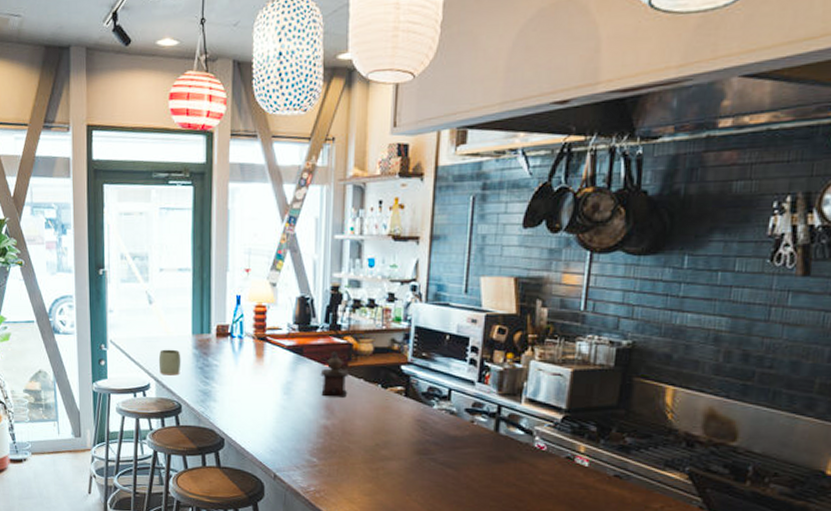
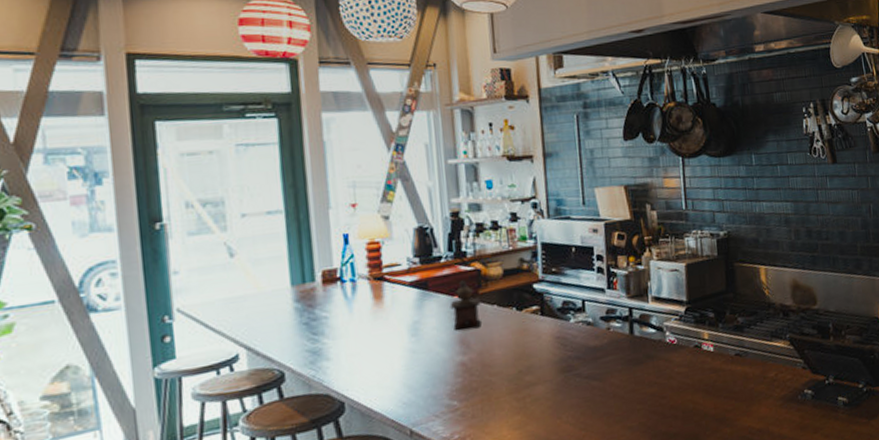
mug: present [158,349,181,376] -> none [248,307,280,341]

